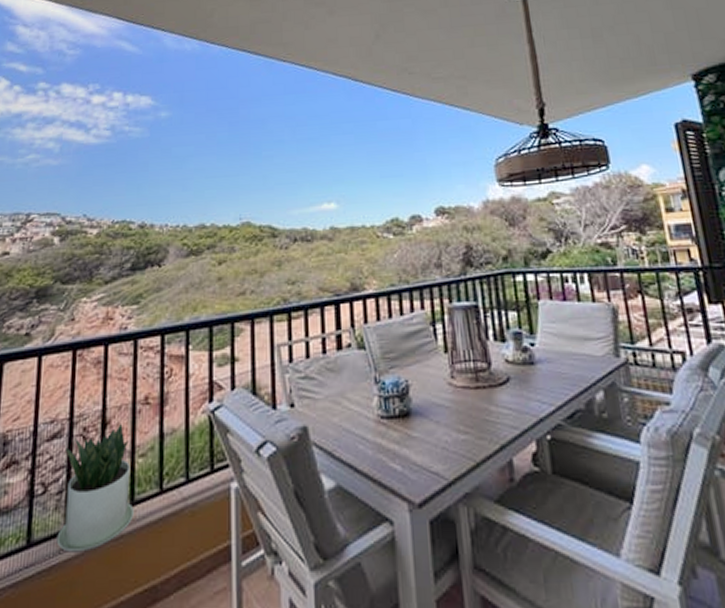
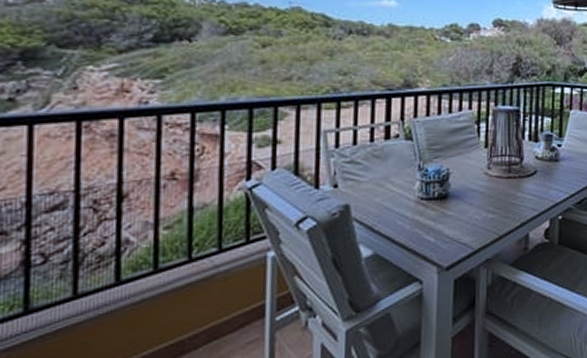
planter: present [56,424,134,553] -> none [62,198,158,317]

